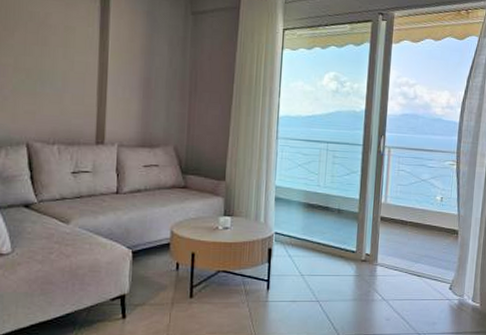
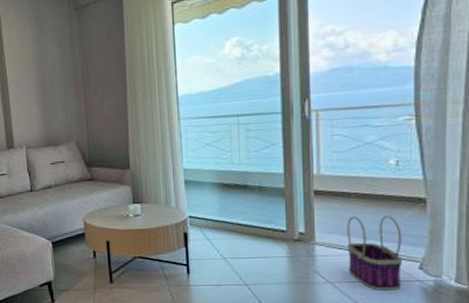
basket: none [400,242,440,307] -> present [347,215,403,290]

